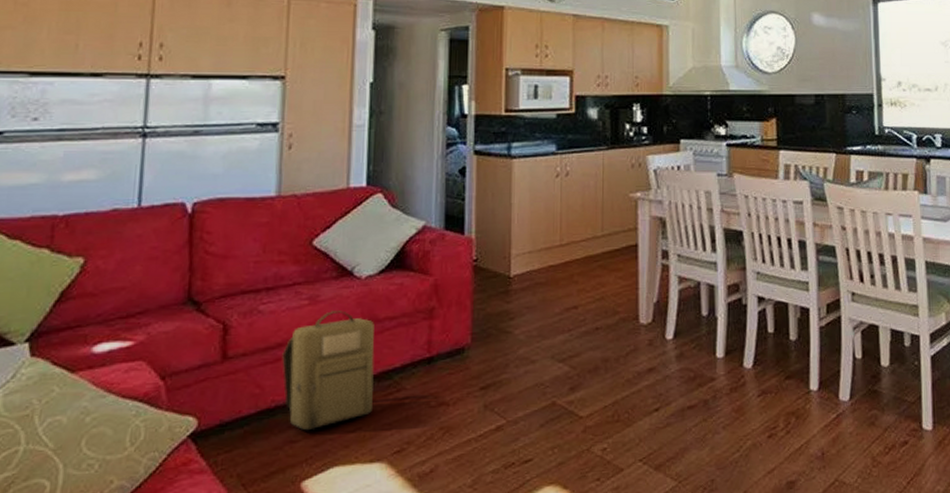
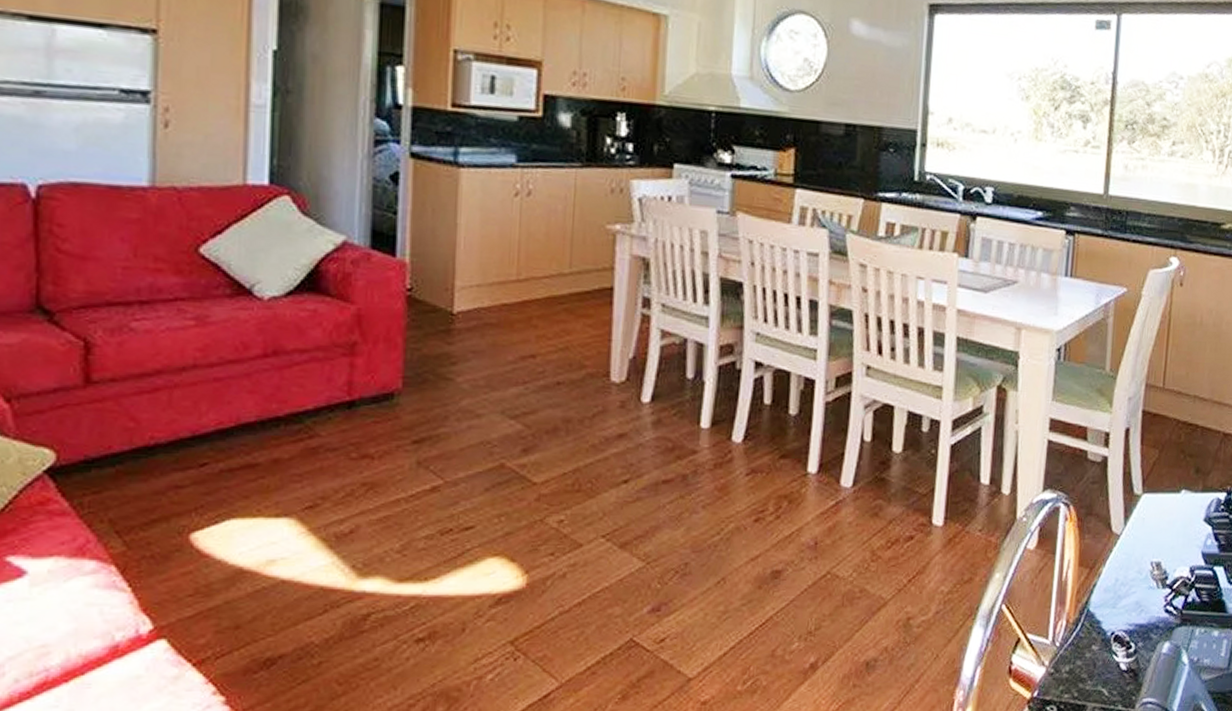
backpack: present [282,310,375,431] -> none [162,336,281,476]

